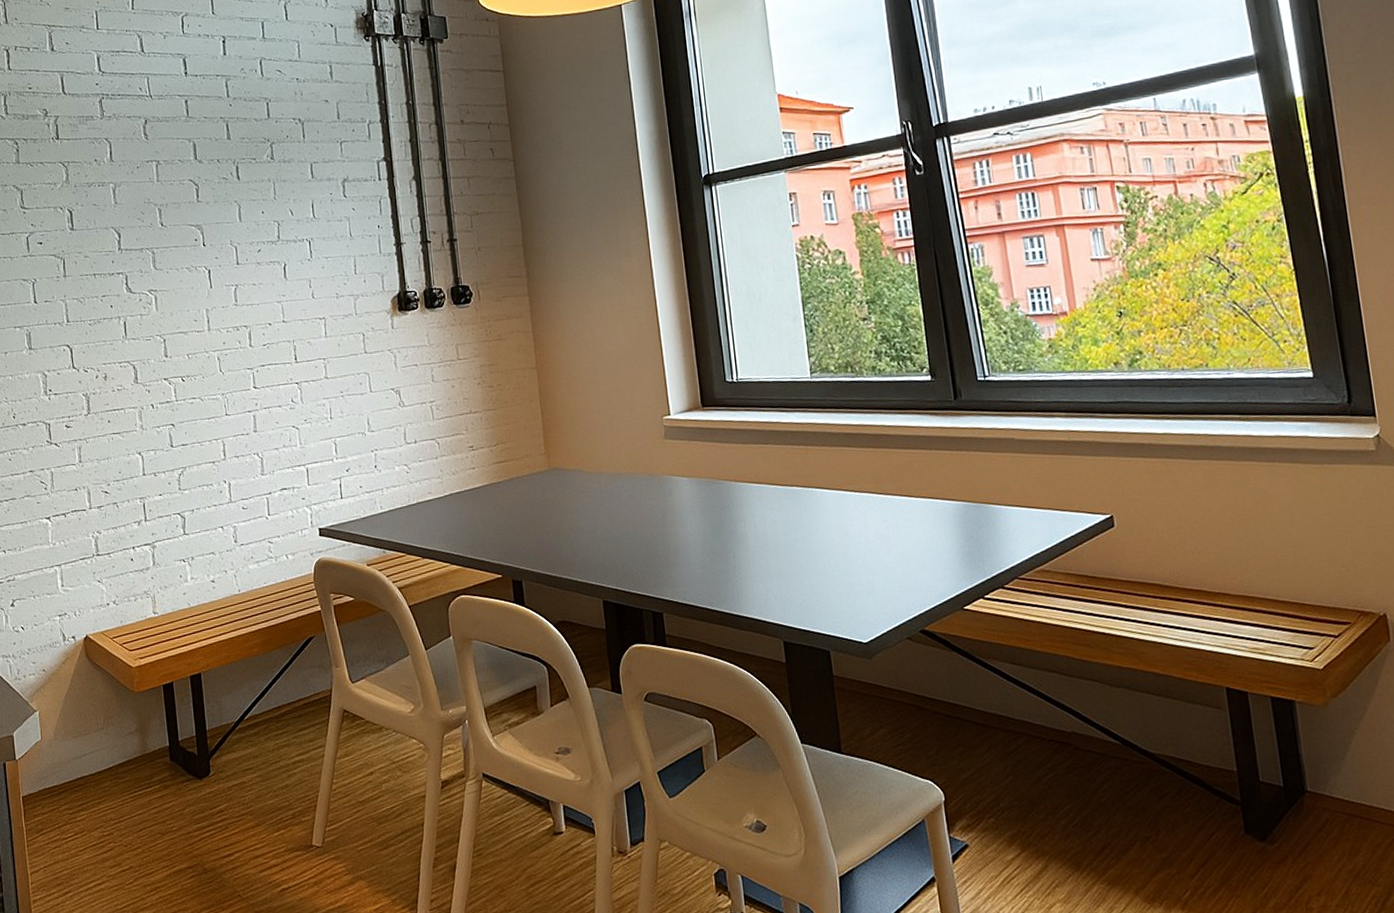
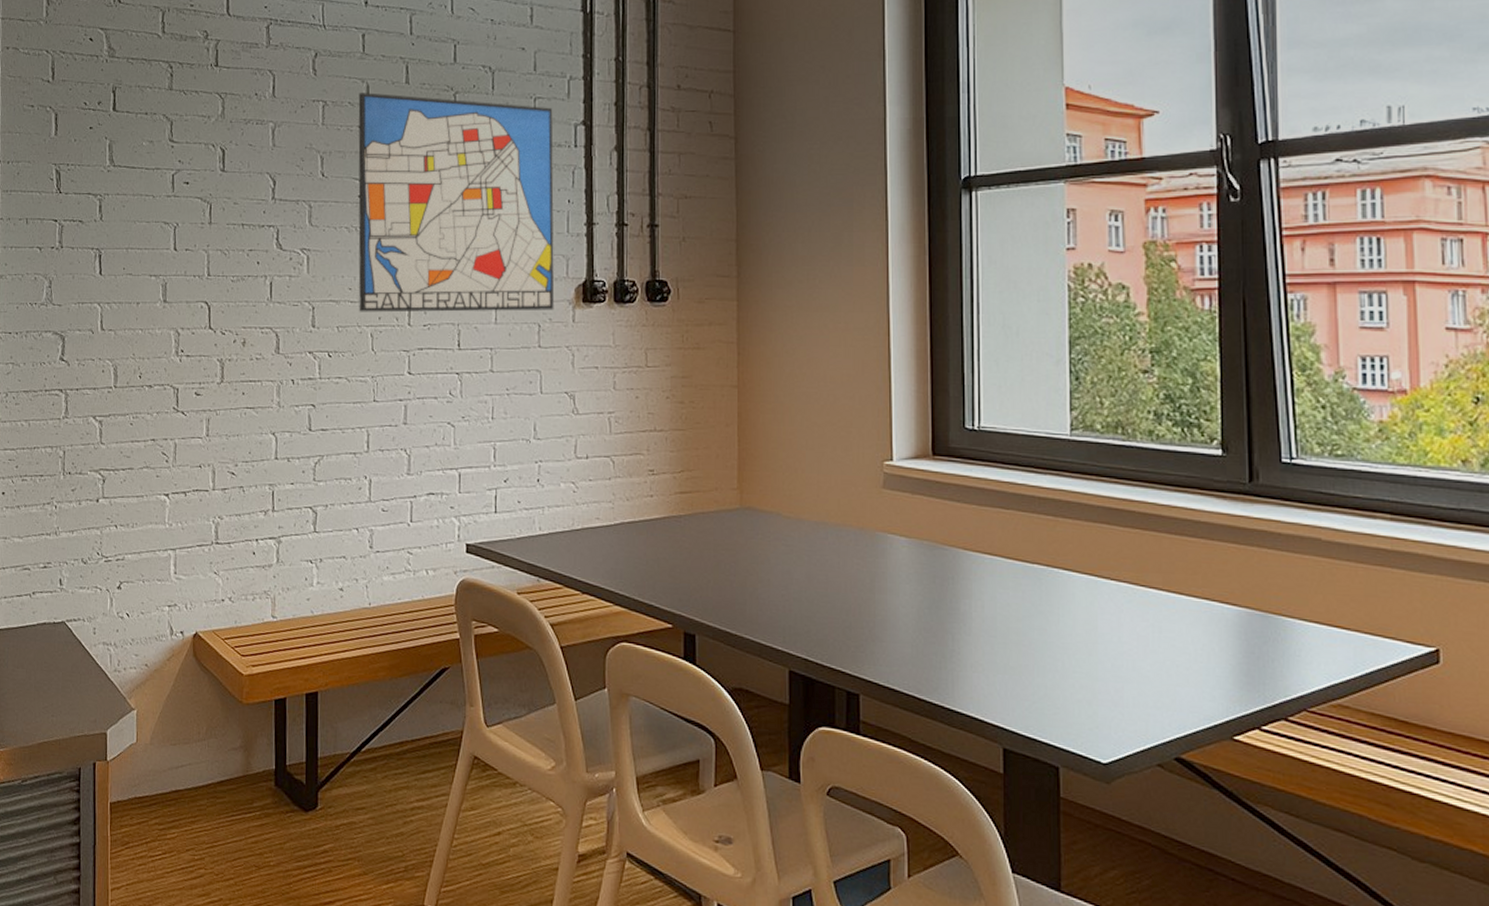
wall art: none [187,148,375,340] -> present [358,93,555,313]

